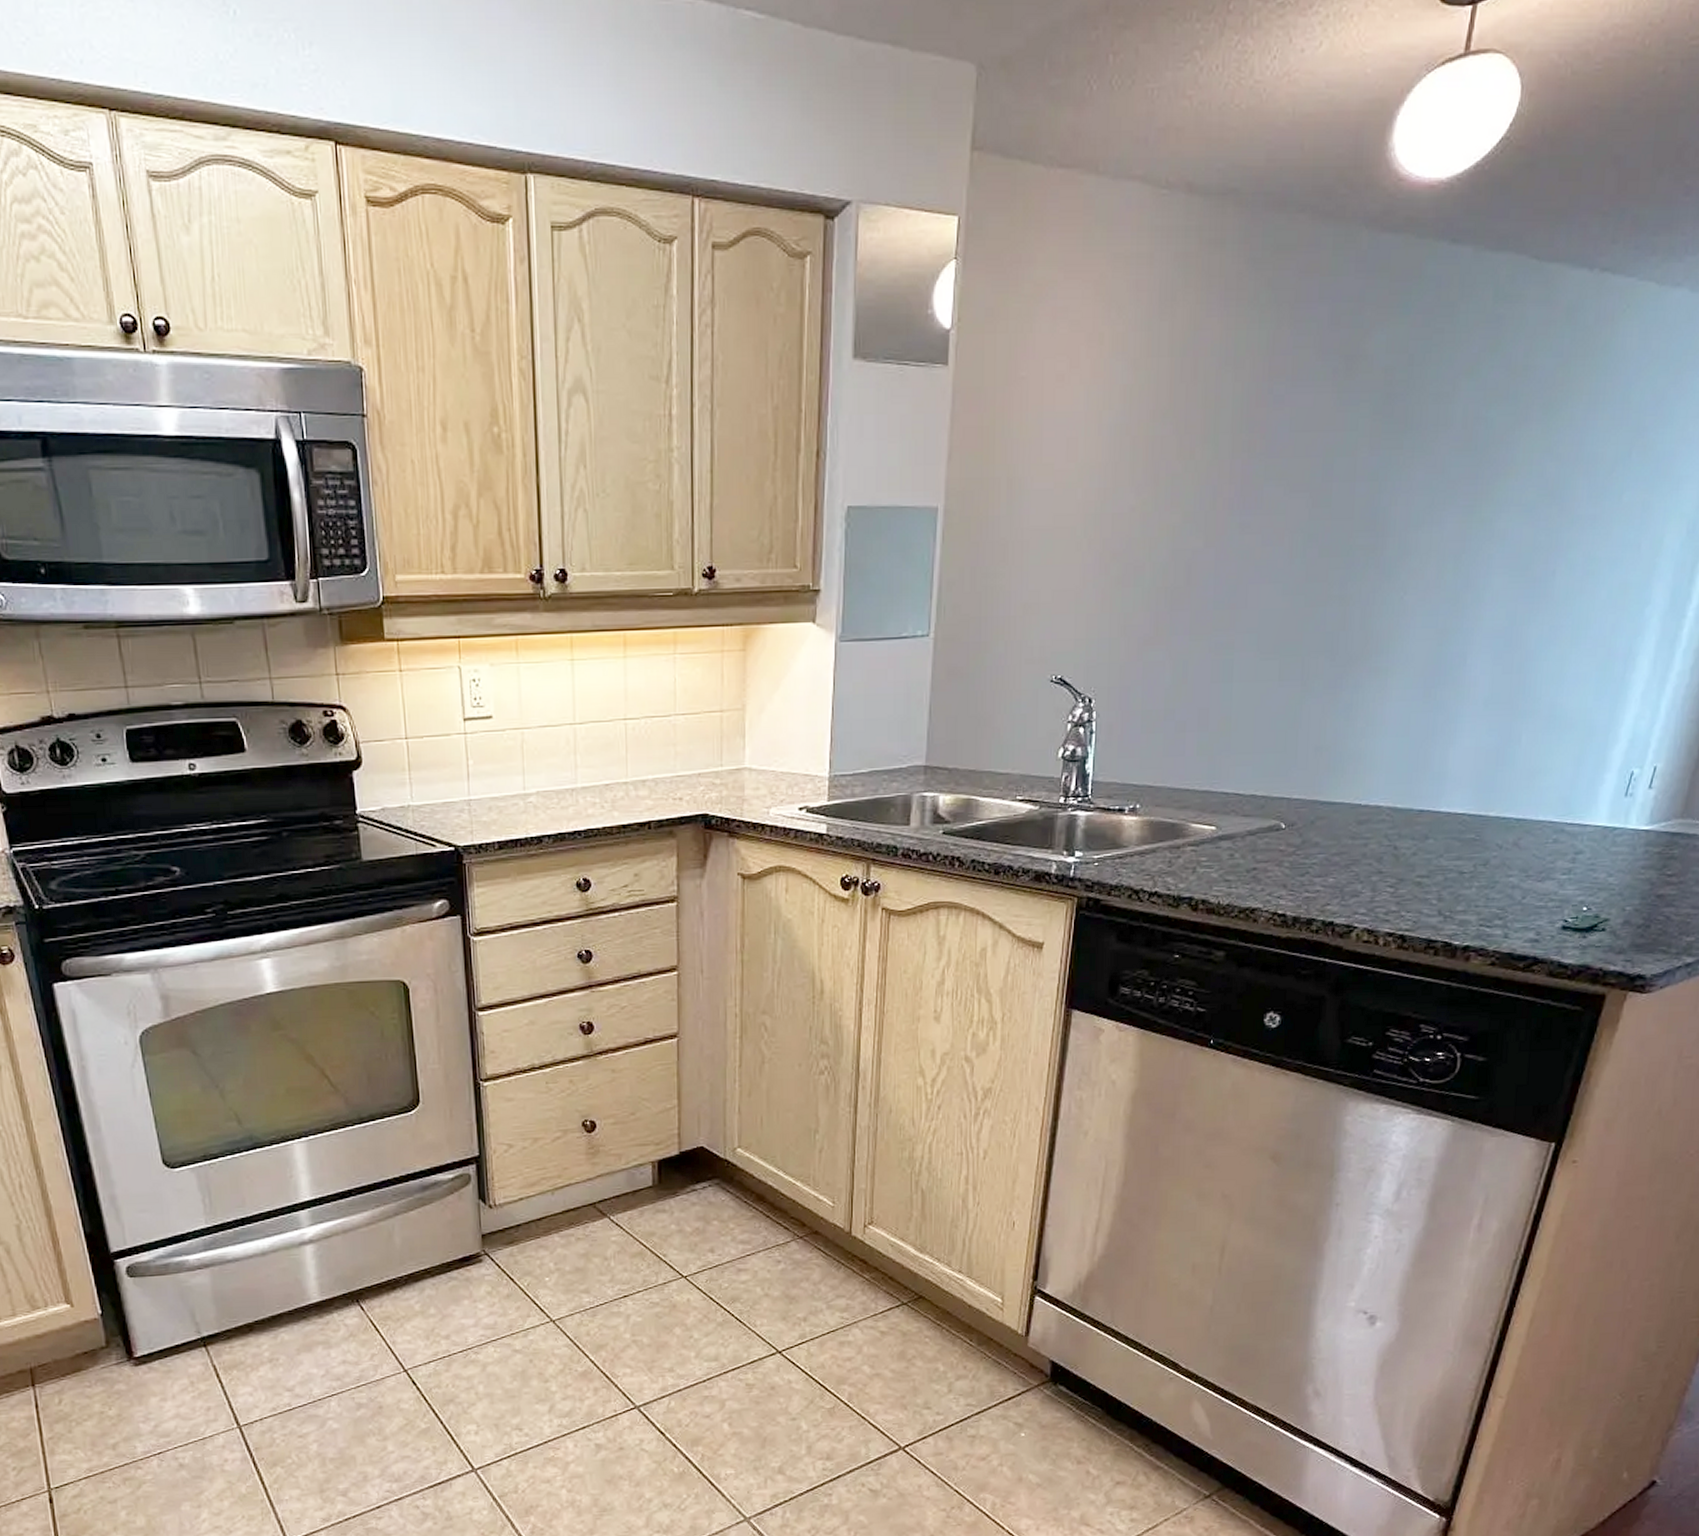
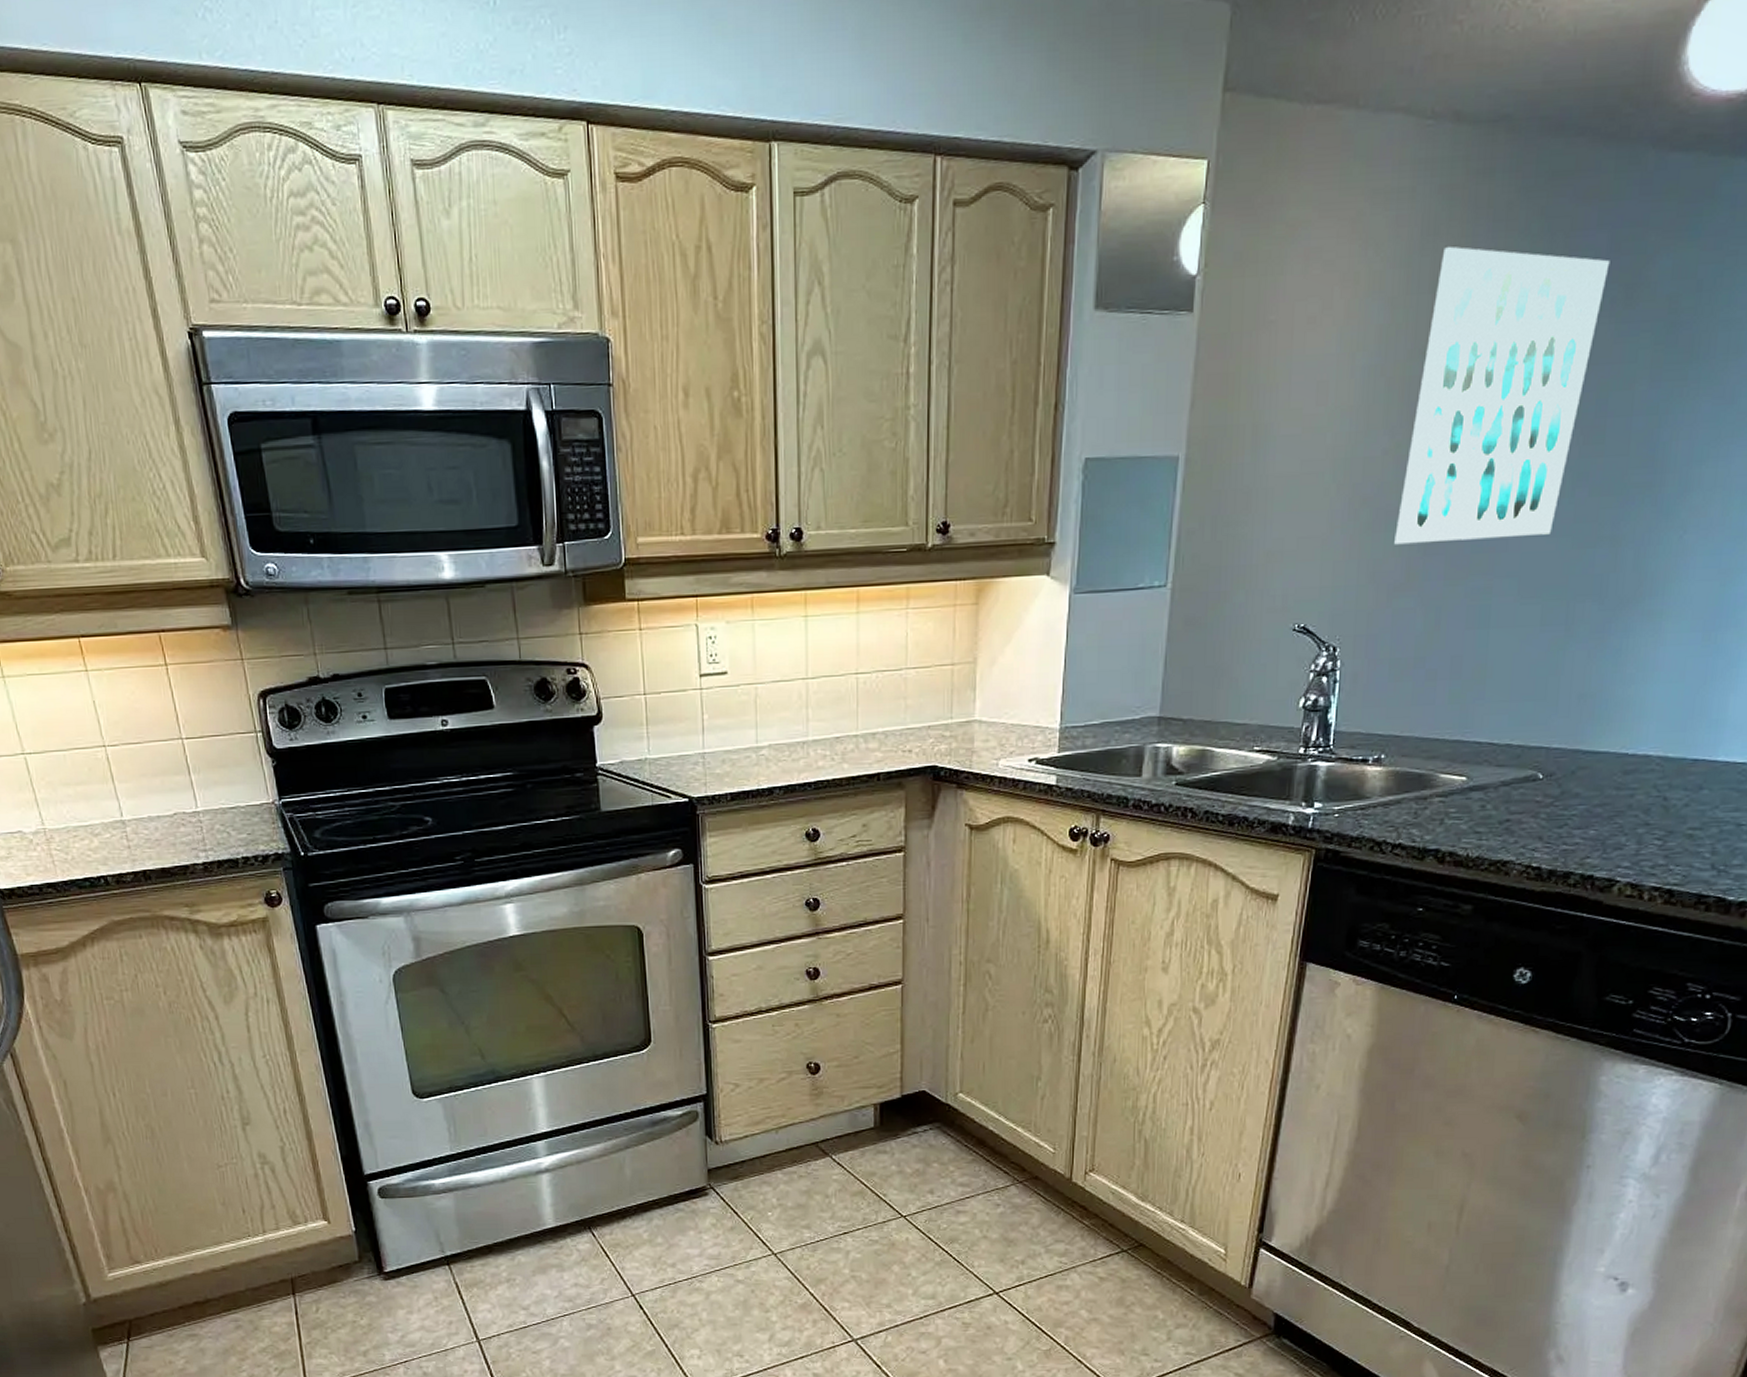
wall art: none [1143,313,1331,600] -> present [1394,247,1610,545]

